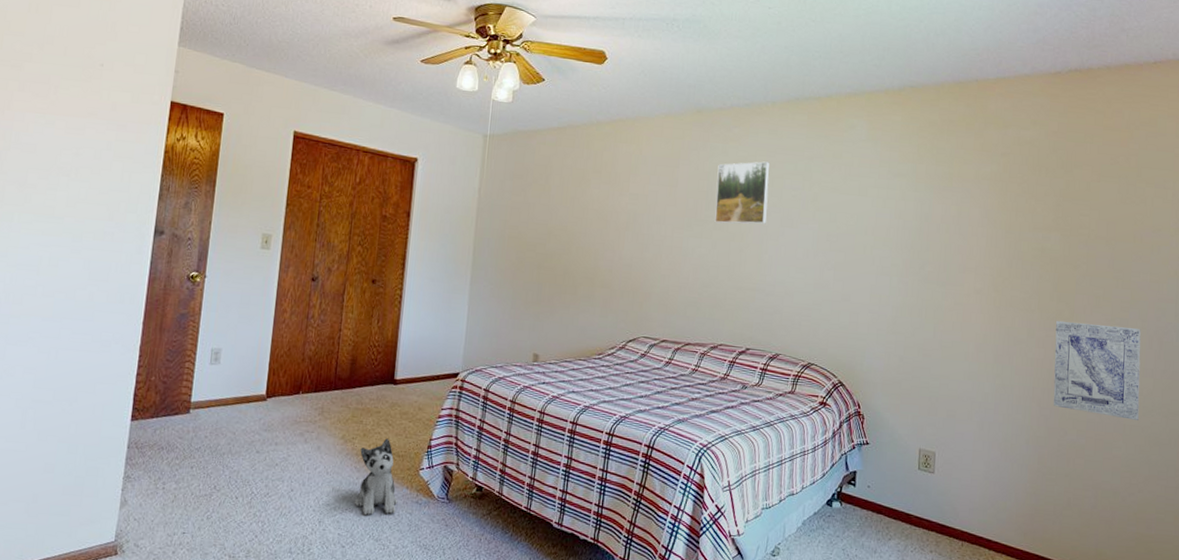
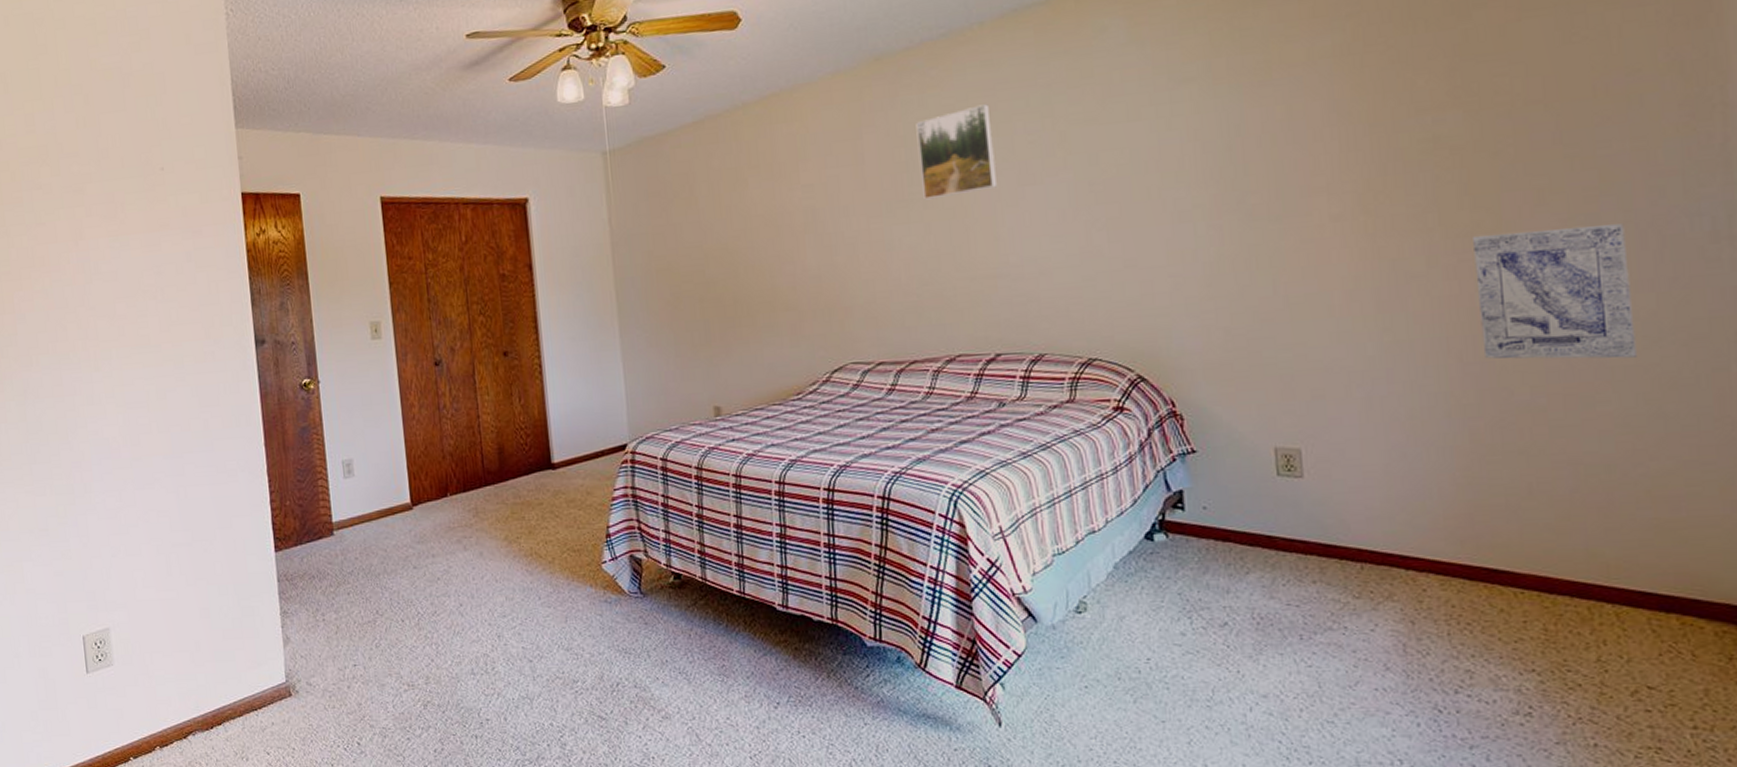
plush toy: present [355,438,398,515] -> none [528,532,584,622]

